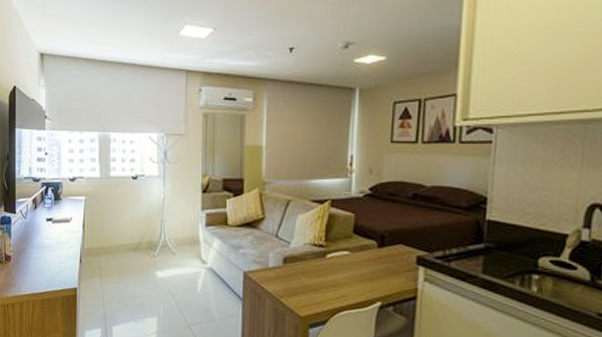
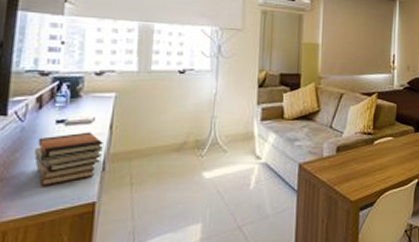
book stack: none [34,229,79,271] -> present [33,132,103,186]

